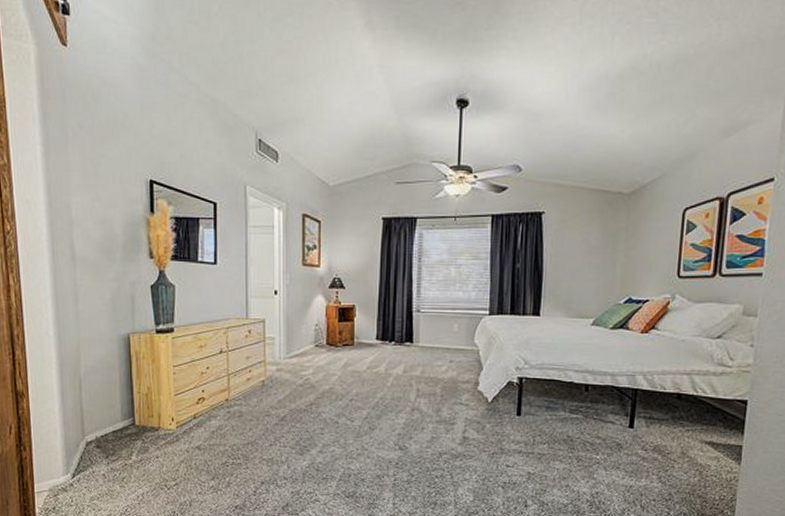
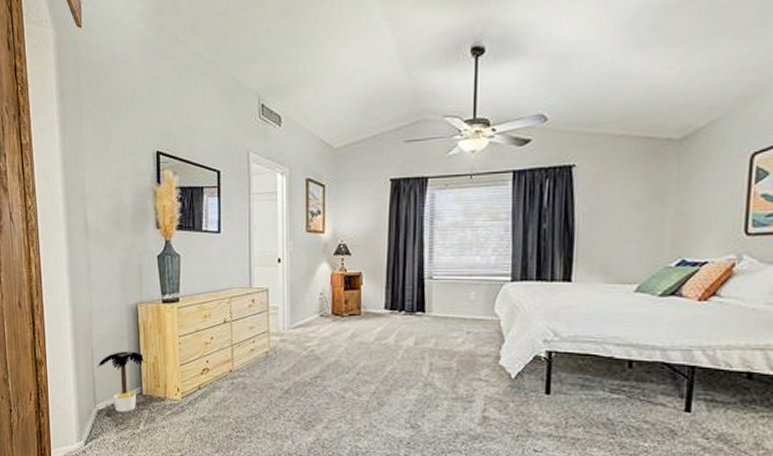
potted plant: none [85,381,137,444] -> present [97,351,144,413]

